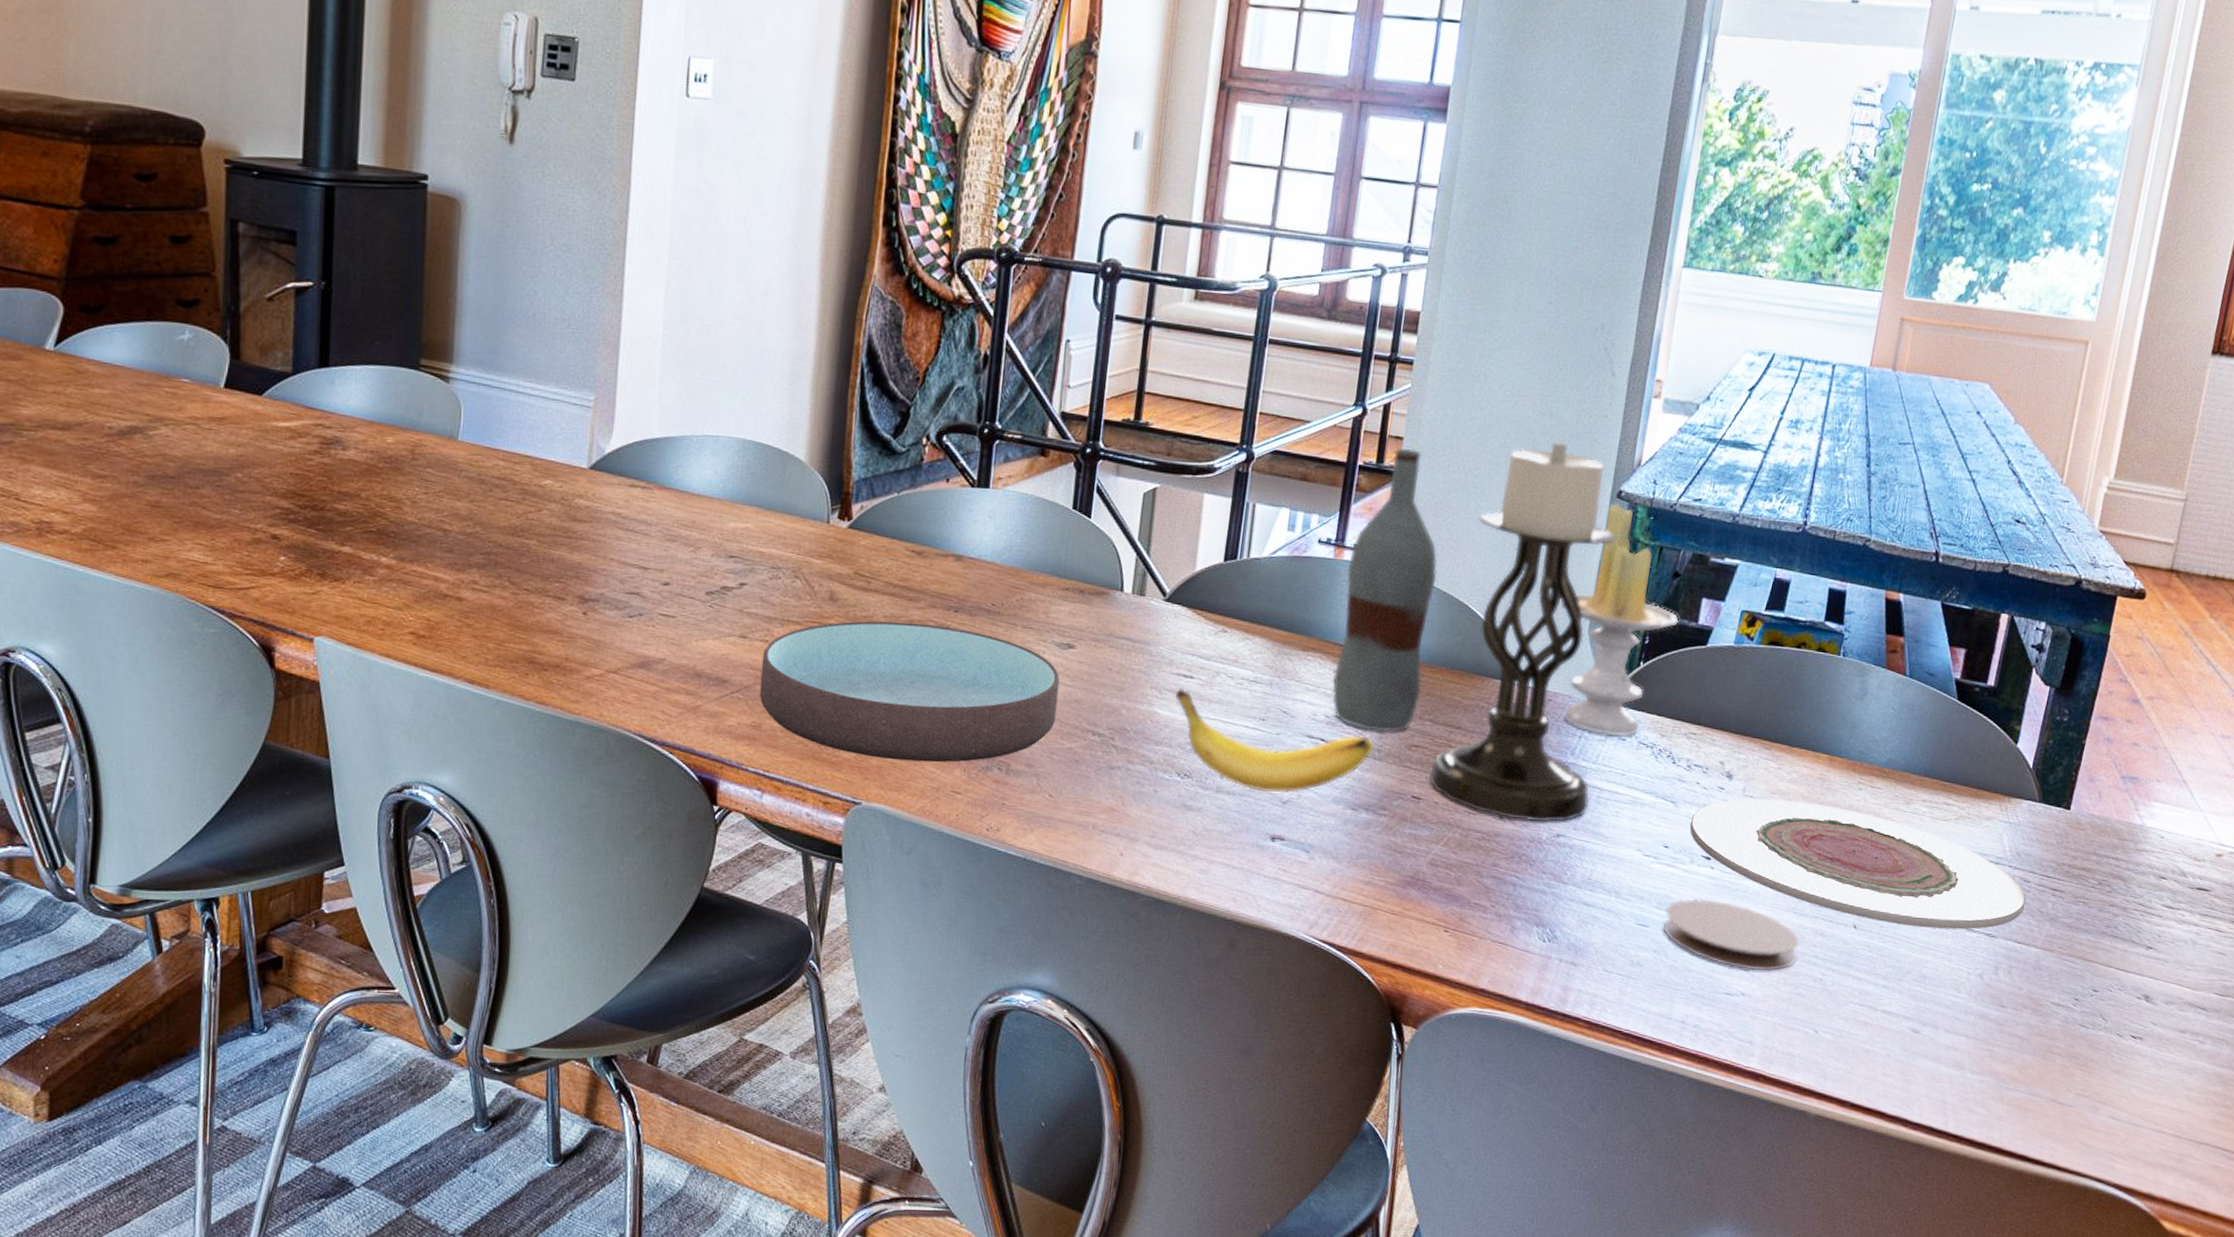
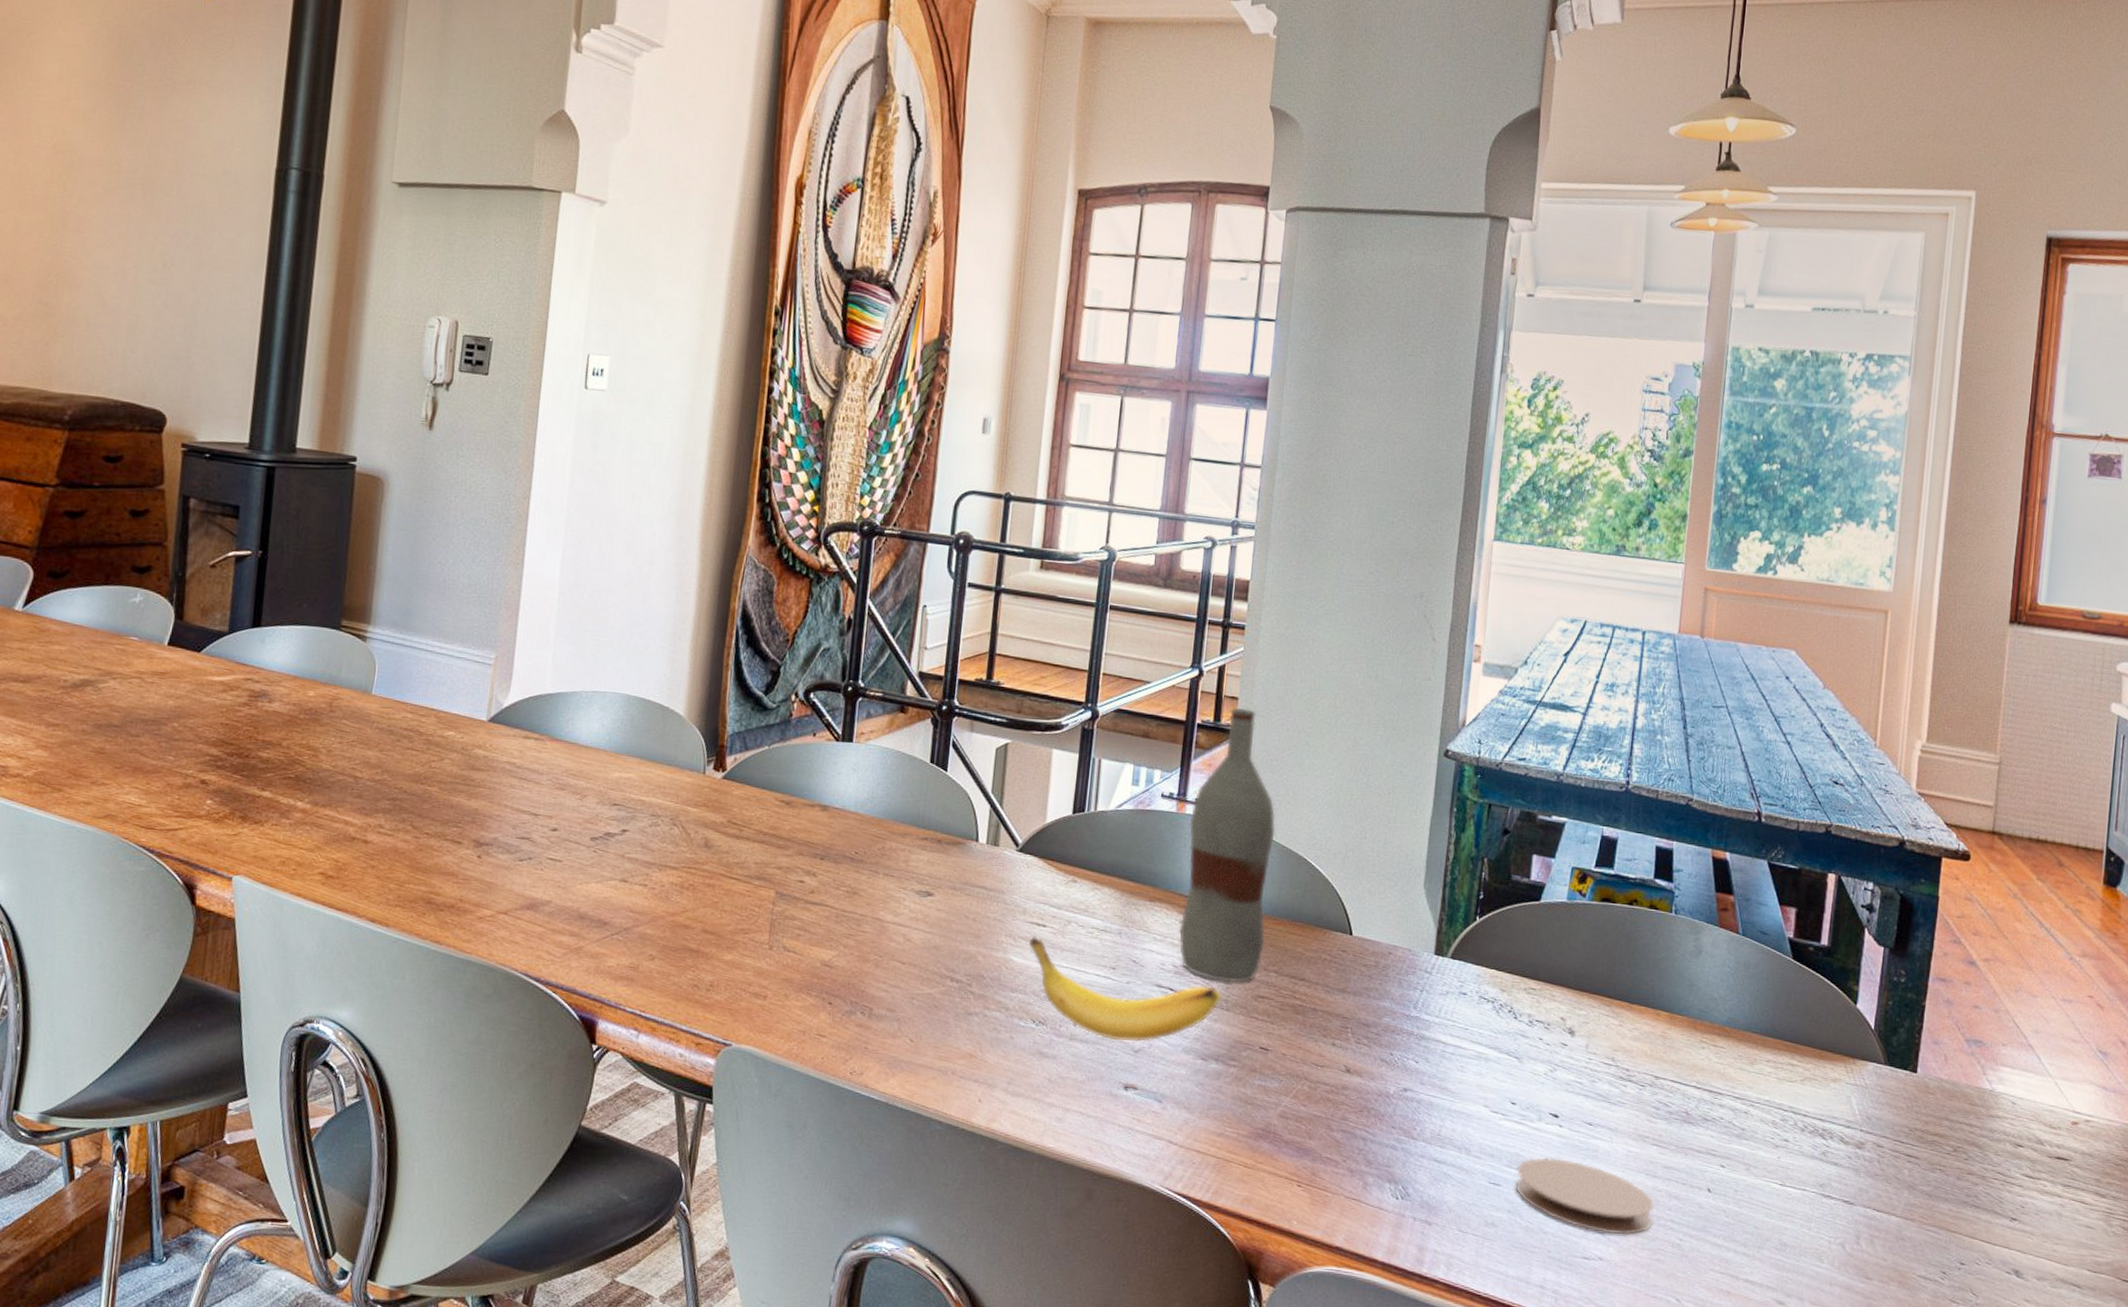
bowl: present [759,621,1060,763] -> none [637,867,919,1006]
candle holder: present [1429,442,1616,823] -> none [1276,703,1446,1076]
candle: present [1559,502,1679,737] -> none [1394,761,1512,991]
plate: present [1690,798,2026,930] -> none [1535,1055,1881,1196]

